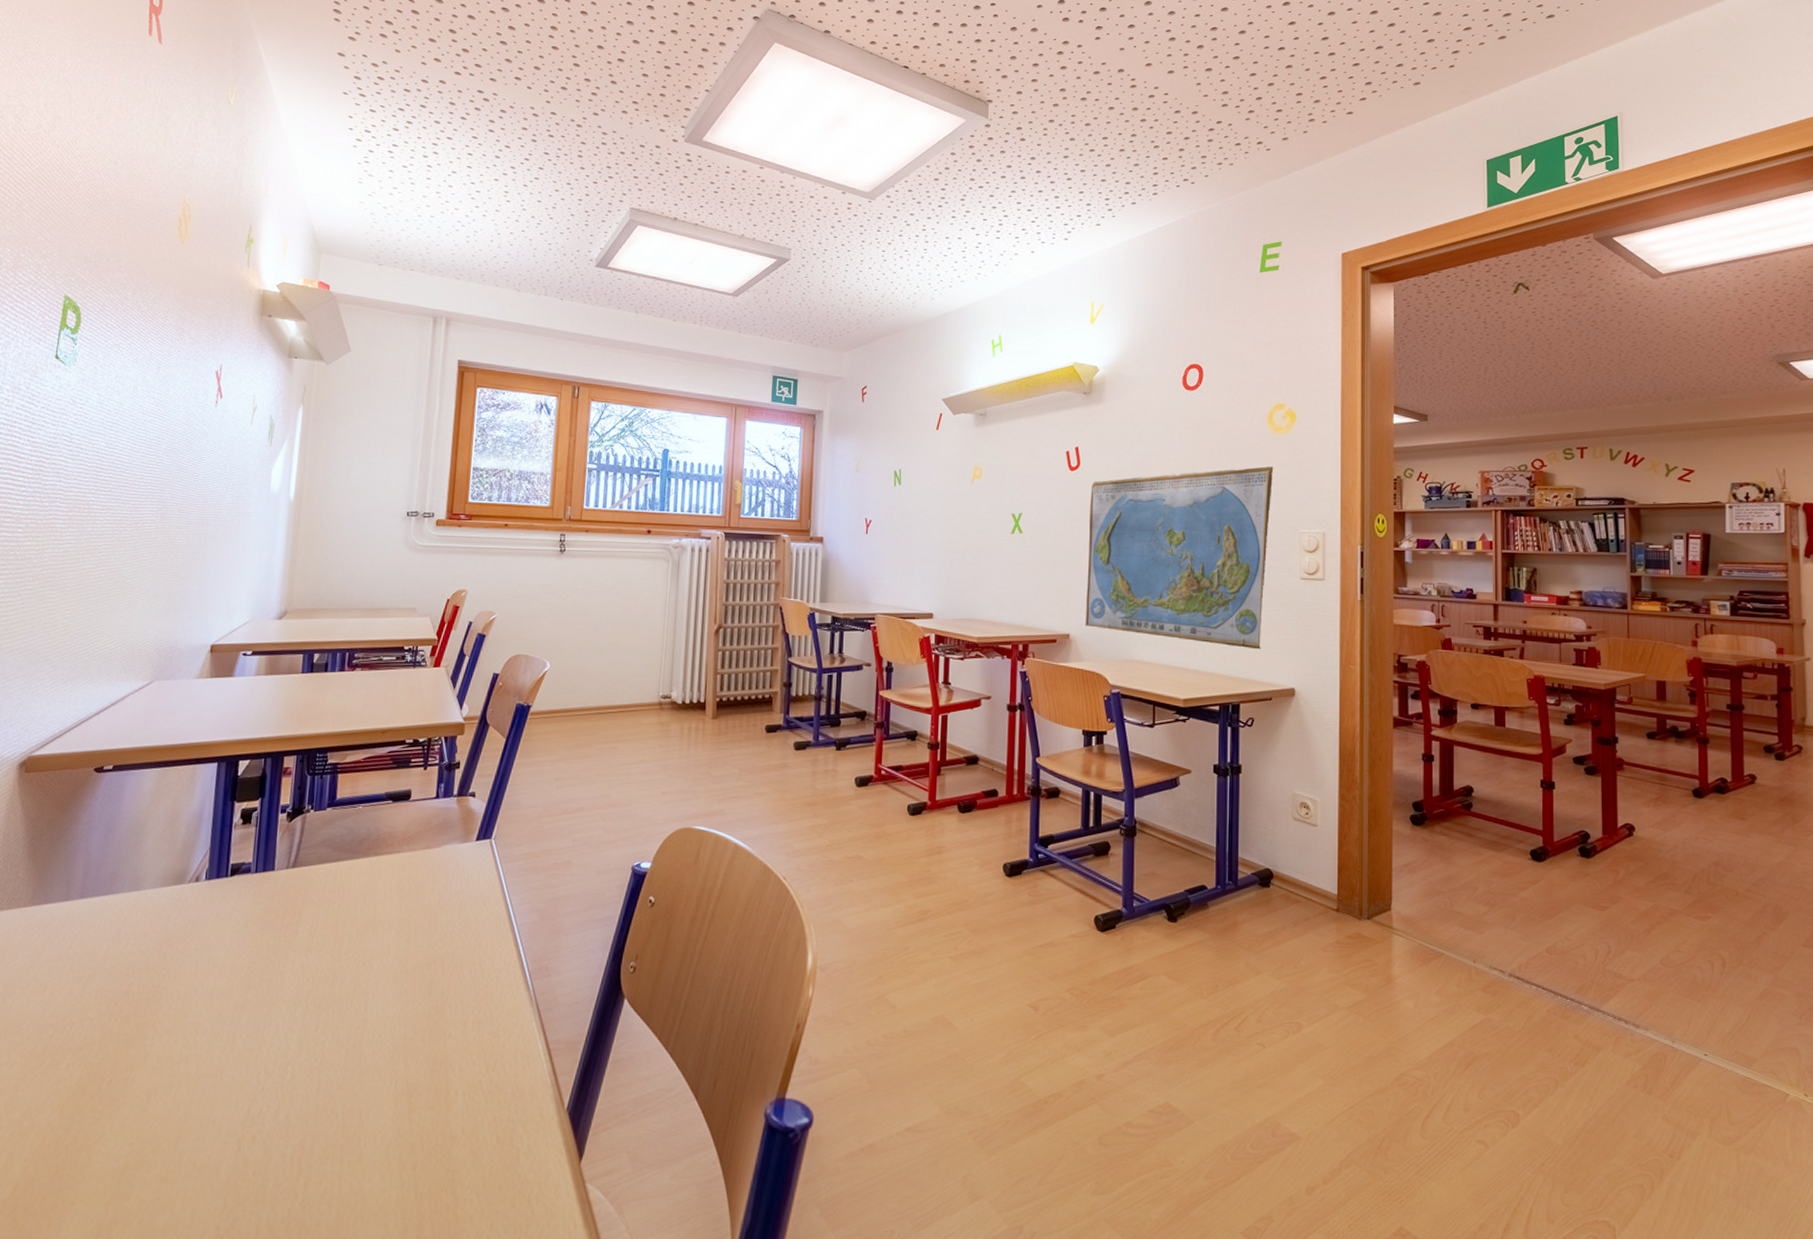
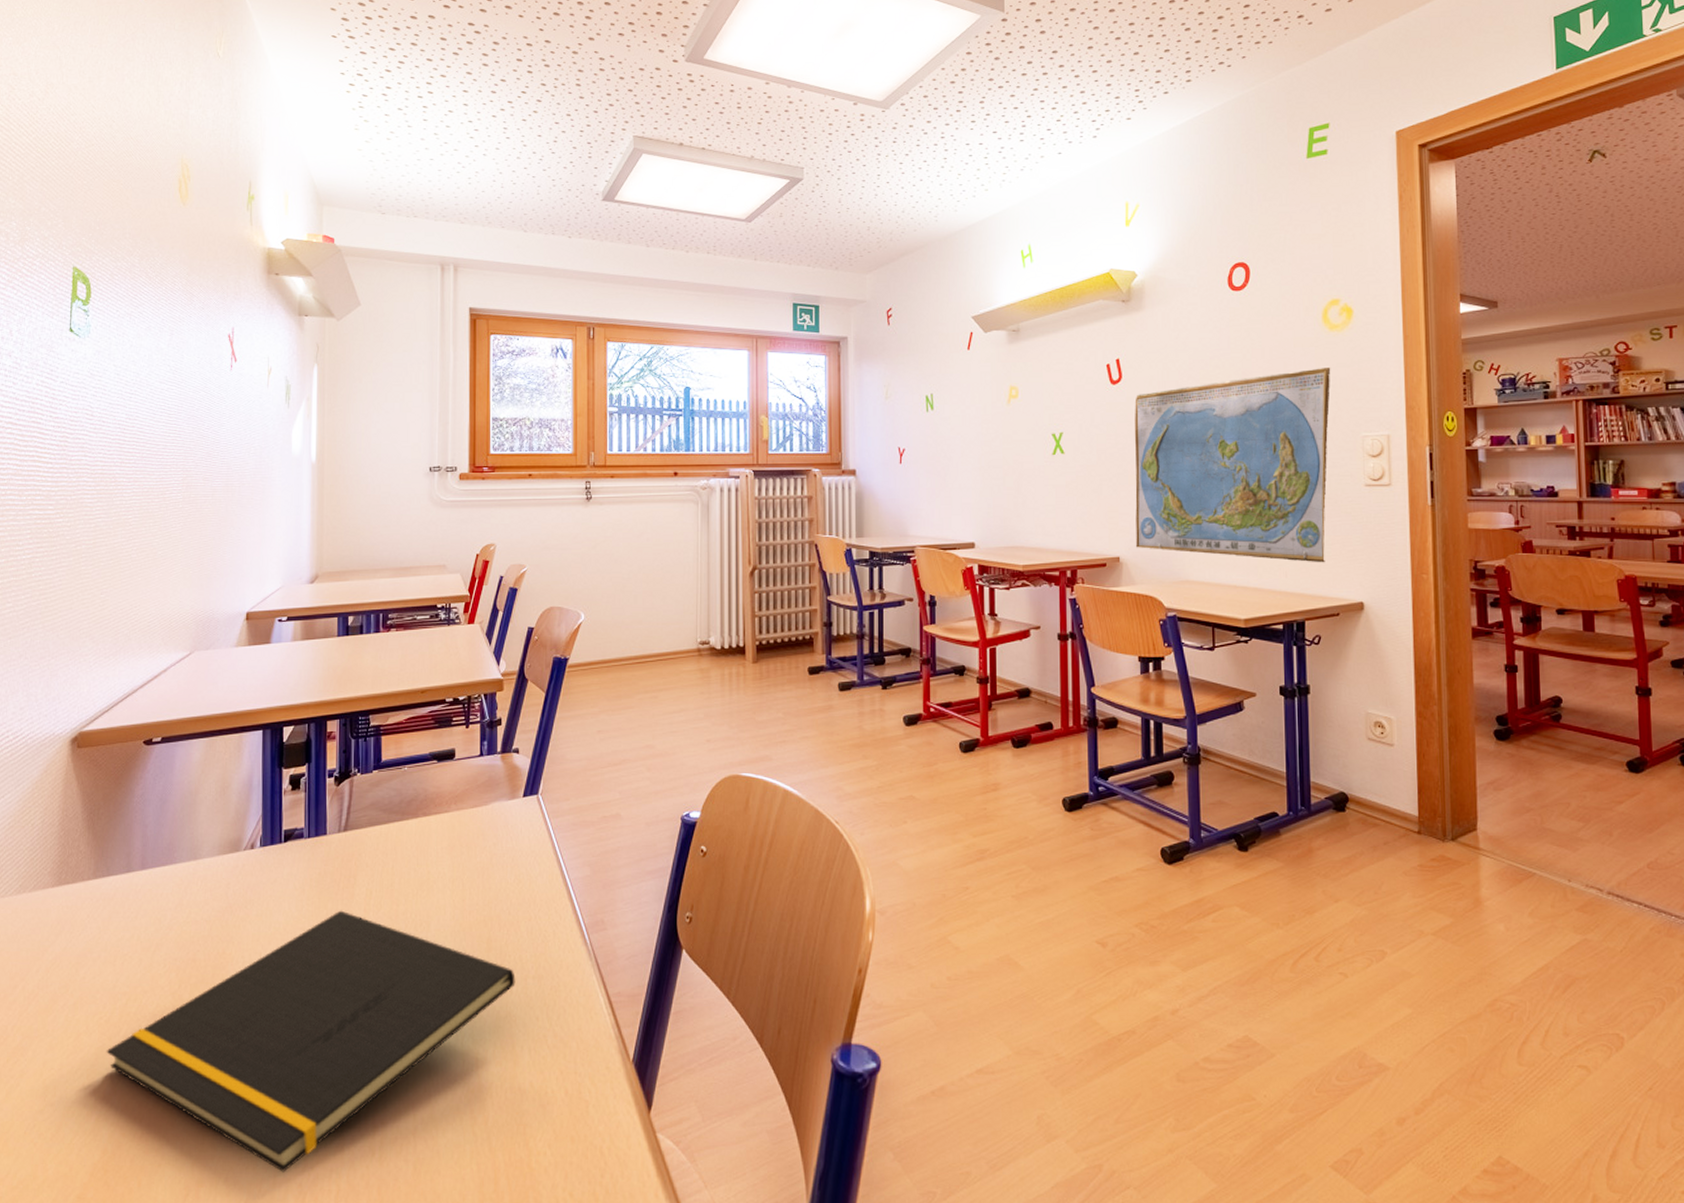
notepad: none [27,947,455,1214] -> present [106,910,516,1172]

